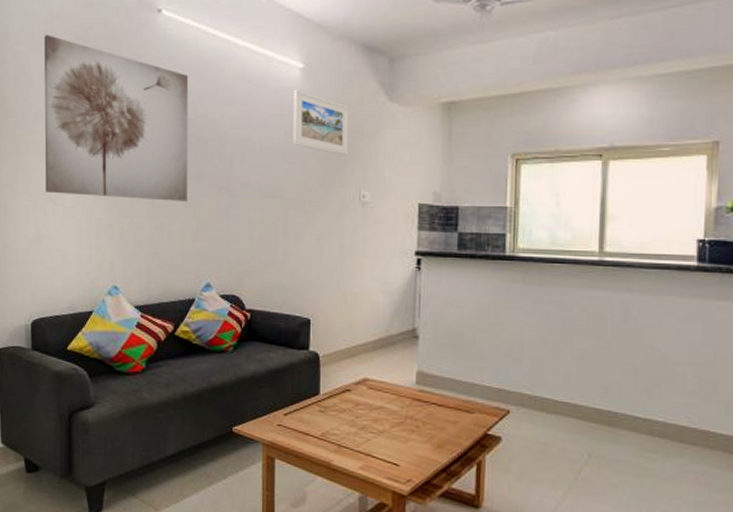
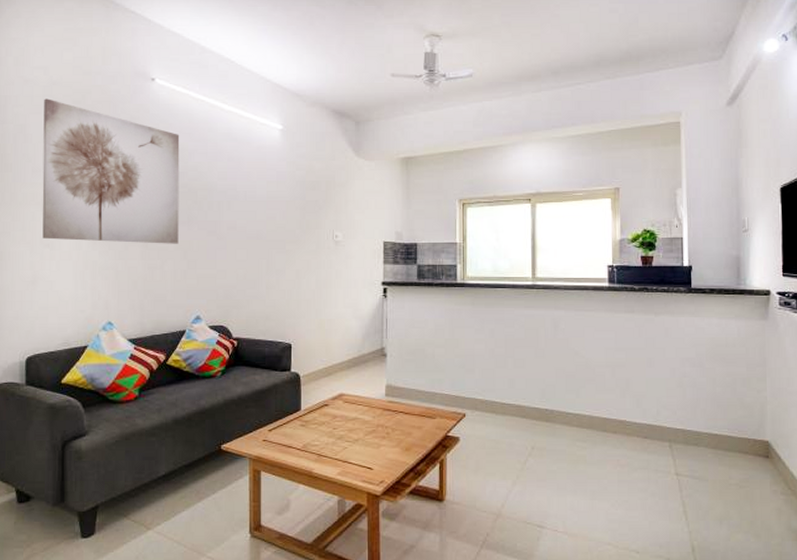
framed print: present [293,89,350,156] -> none [274,147,323,203]

